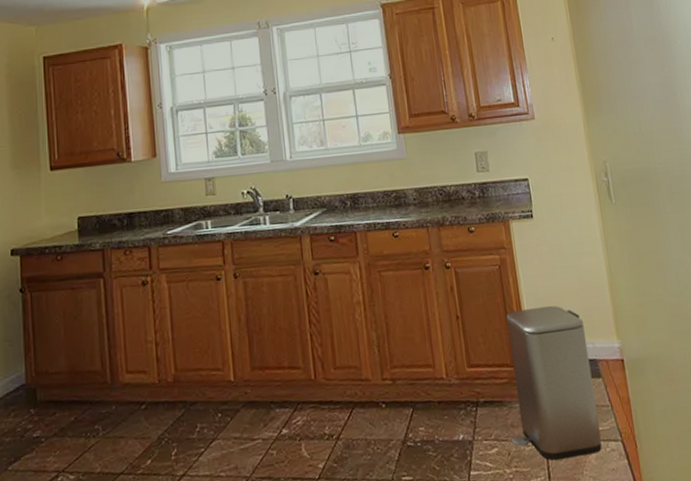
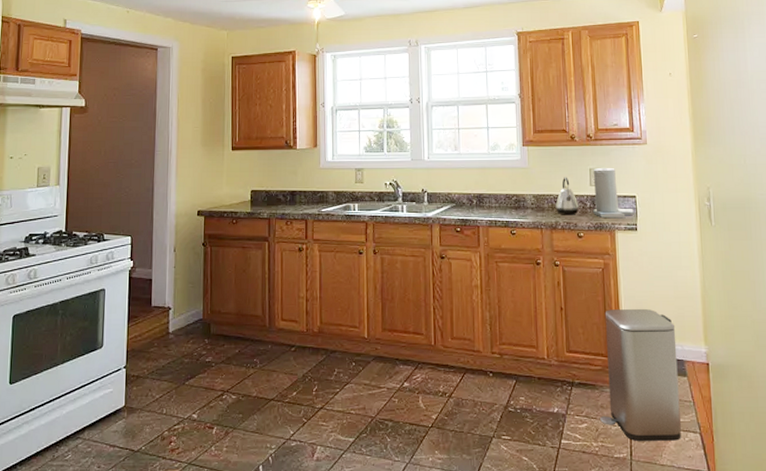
kettle: none [440,164,467,209] -> present [555,177,579,215]
paper towel: none [479,149,528,207] -> present [592,167,634,219]

